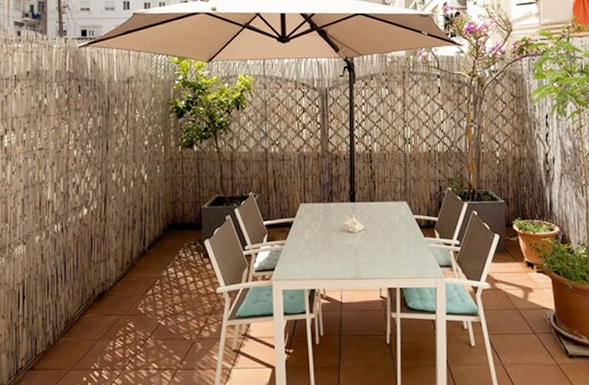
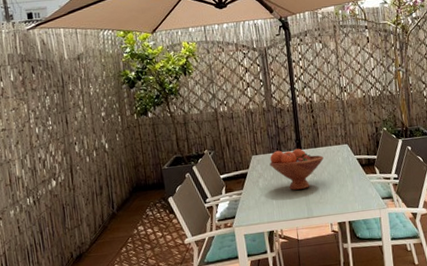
fruit bowl: none [318,200,379,246] -> present [269,148,324,190]

